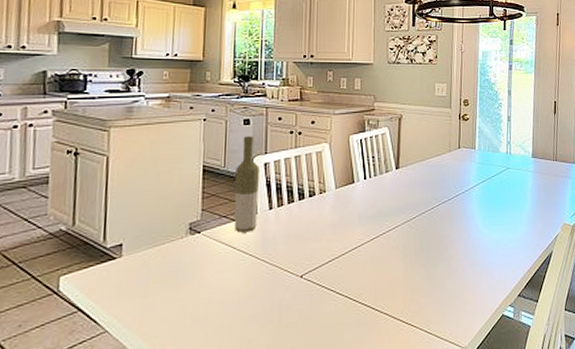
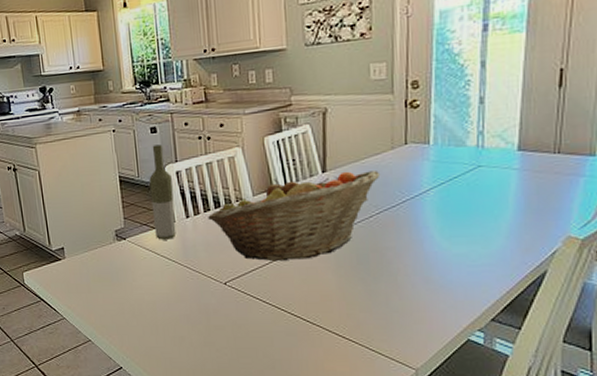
fruit basket: none [291,168,441,252] -> present [208,171,381,262]

